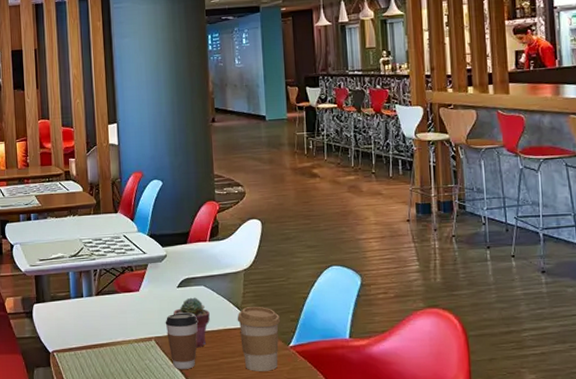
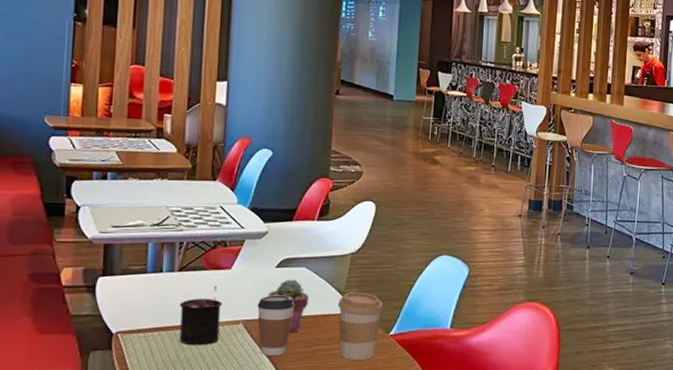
candle: none [99,307,136,361] -> present [179,286,223,346]

